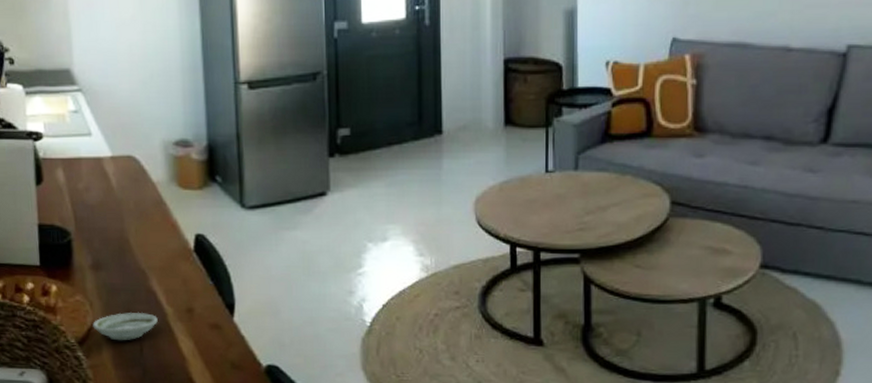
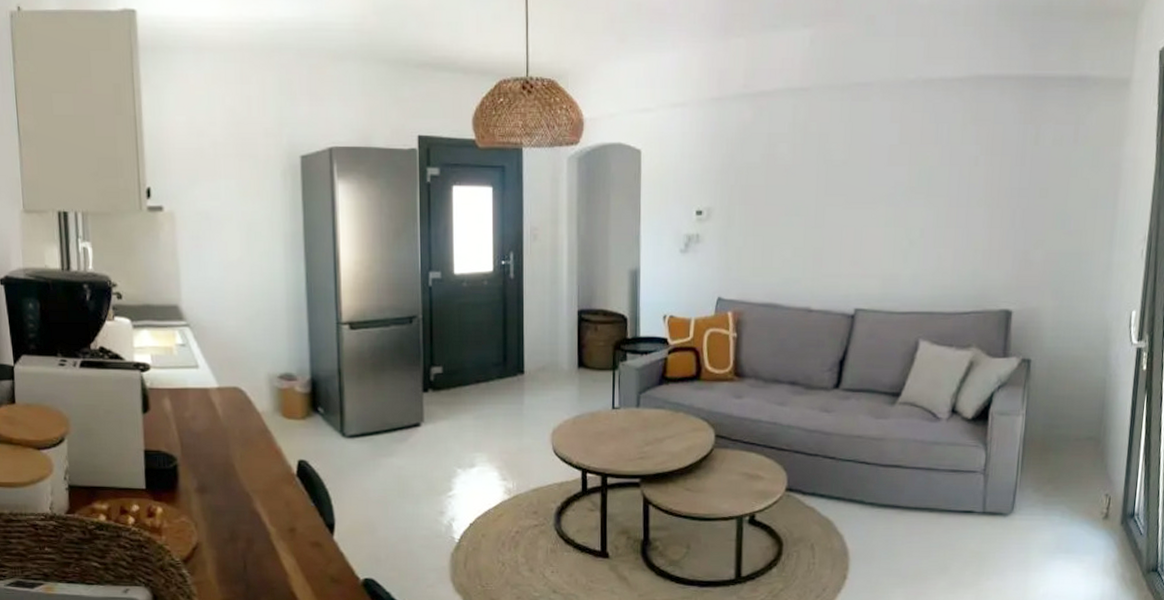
saucer: present [93,312,158,341] -> none [197,531,261,559]

